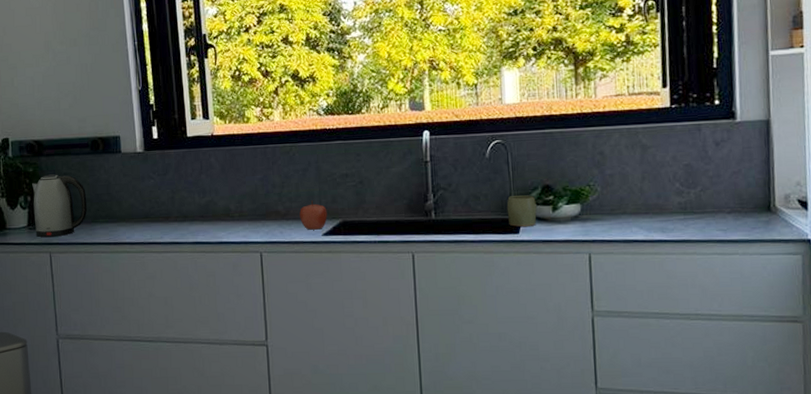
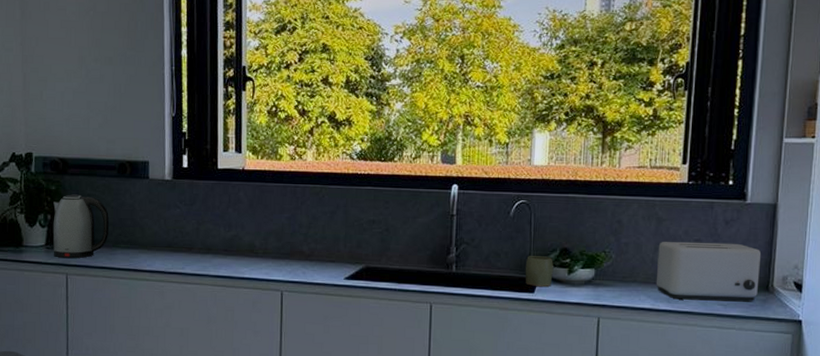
fruit: present [299,200,327,230] -> none [324,243,351,273]
toaster: none [646,164,760,228] -> present [656,241,762,302]

